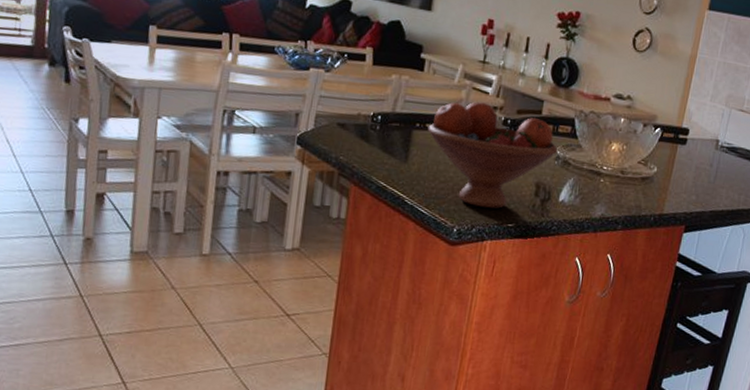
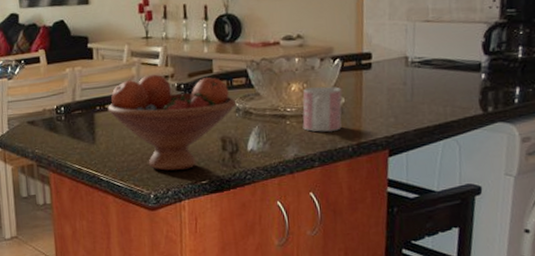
mug: none [614,150,657,198] -> present [302,86,342,132]

